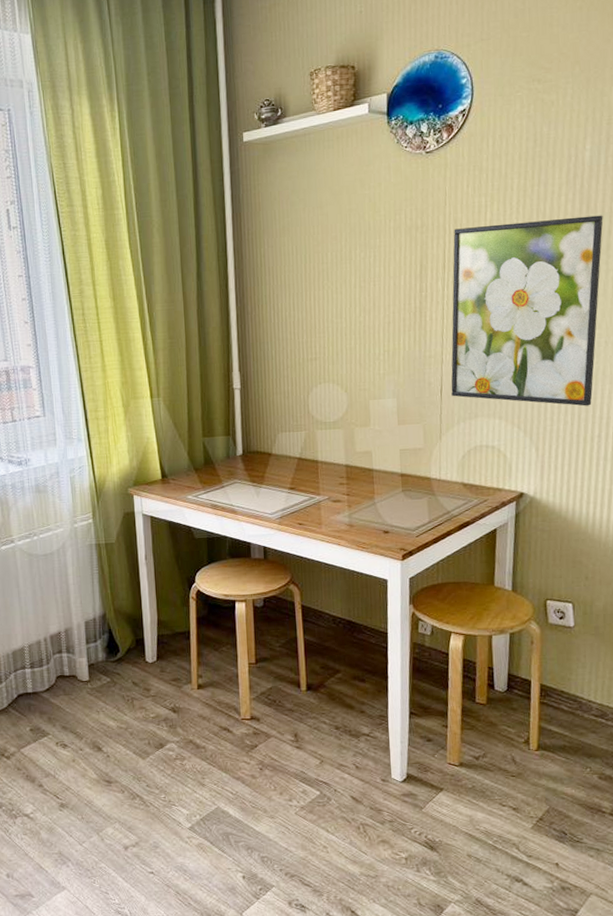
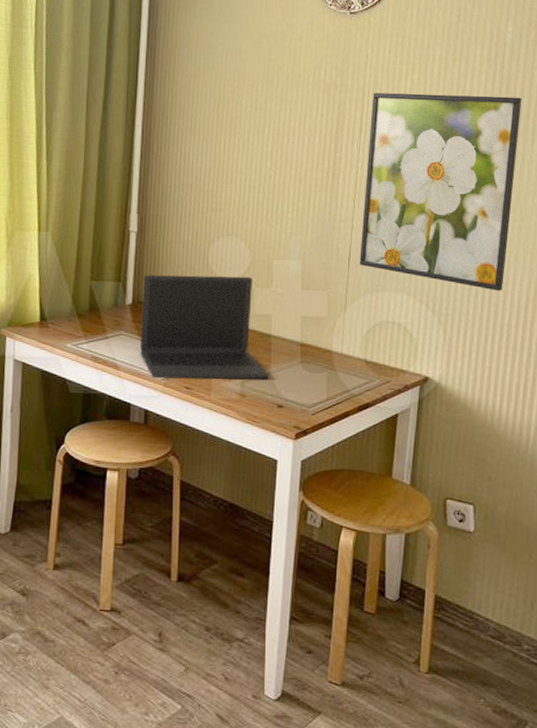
laptop: none [250,418,374,519] -> present [140,275,269,380]

